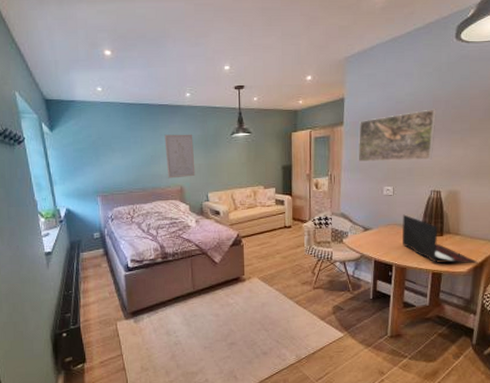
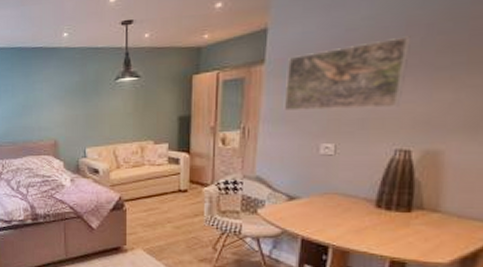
wall art: present [164,134,196,179] -> none [38,80,72,131]
laptop: present [401,214,478,264] -> none [344,181,469,254]

